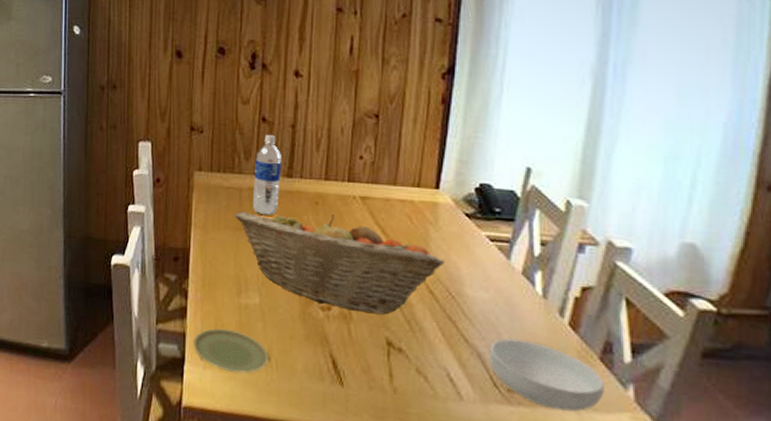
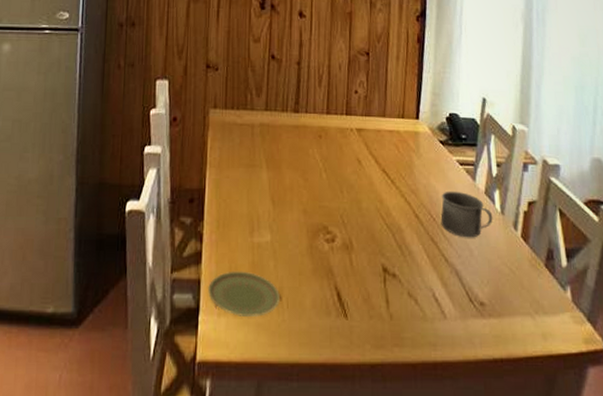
fruit basket: present [234,211,444,315] -> none [247,147,426,242]
water bottle: present [253,135,281,216] -> none [264,72,289,151]
mug: none [461,268,531,321] -> present [441,191,493,238]
cereal bowl: present [489,338,604,412] -> none [464,254,550,317]

